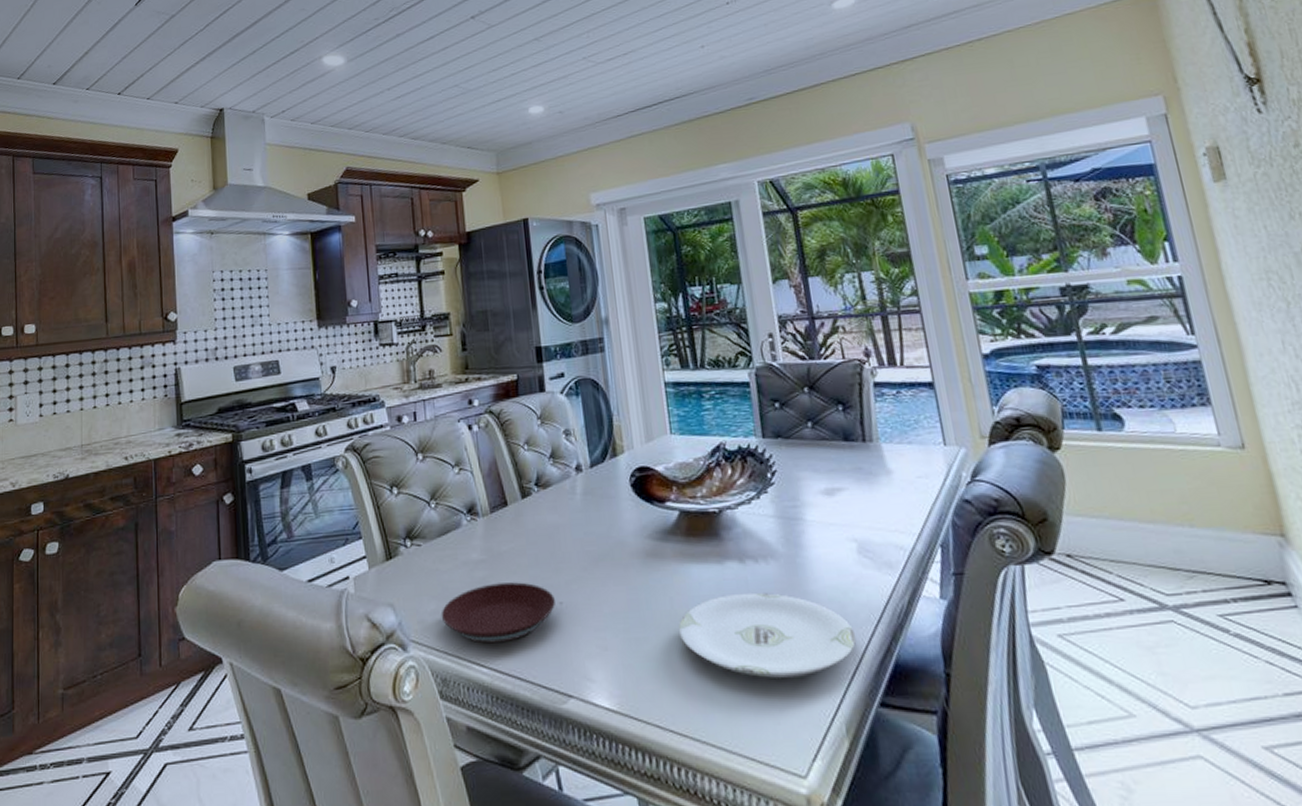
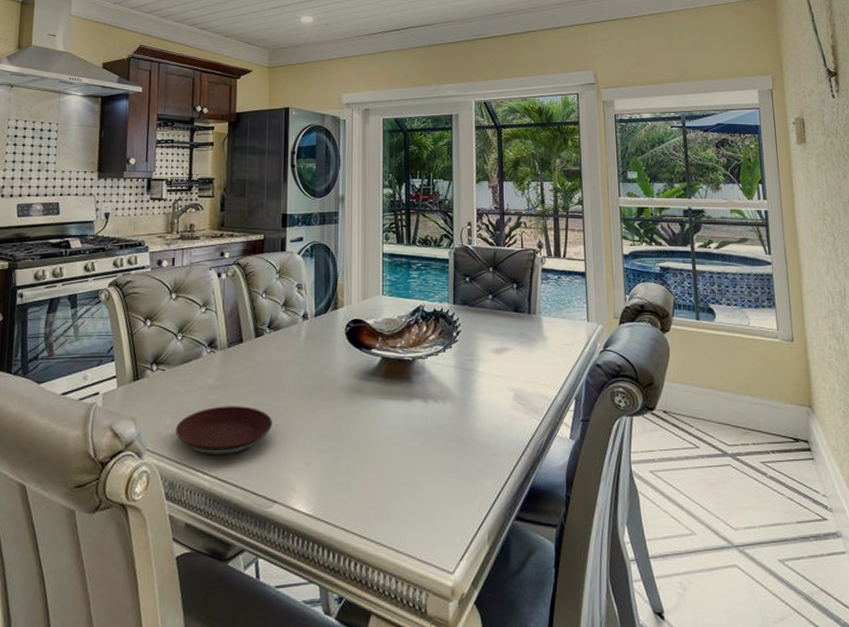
plate: present [679,592,856,678] -> none [370,426,505,494]

